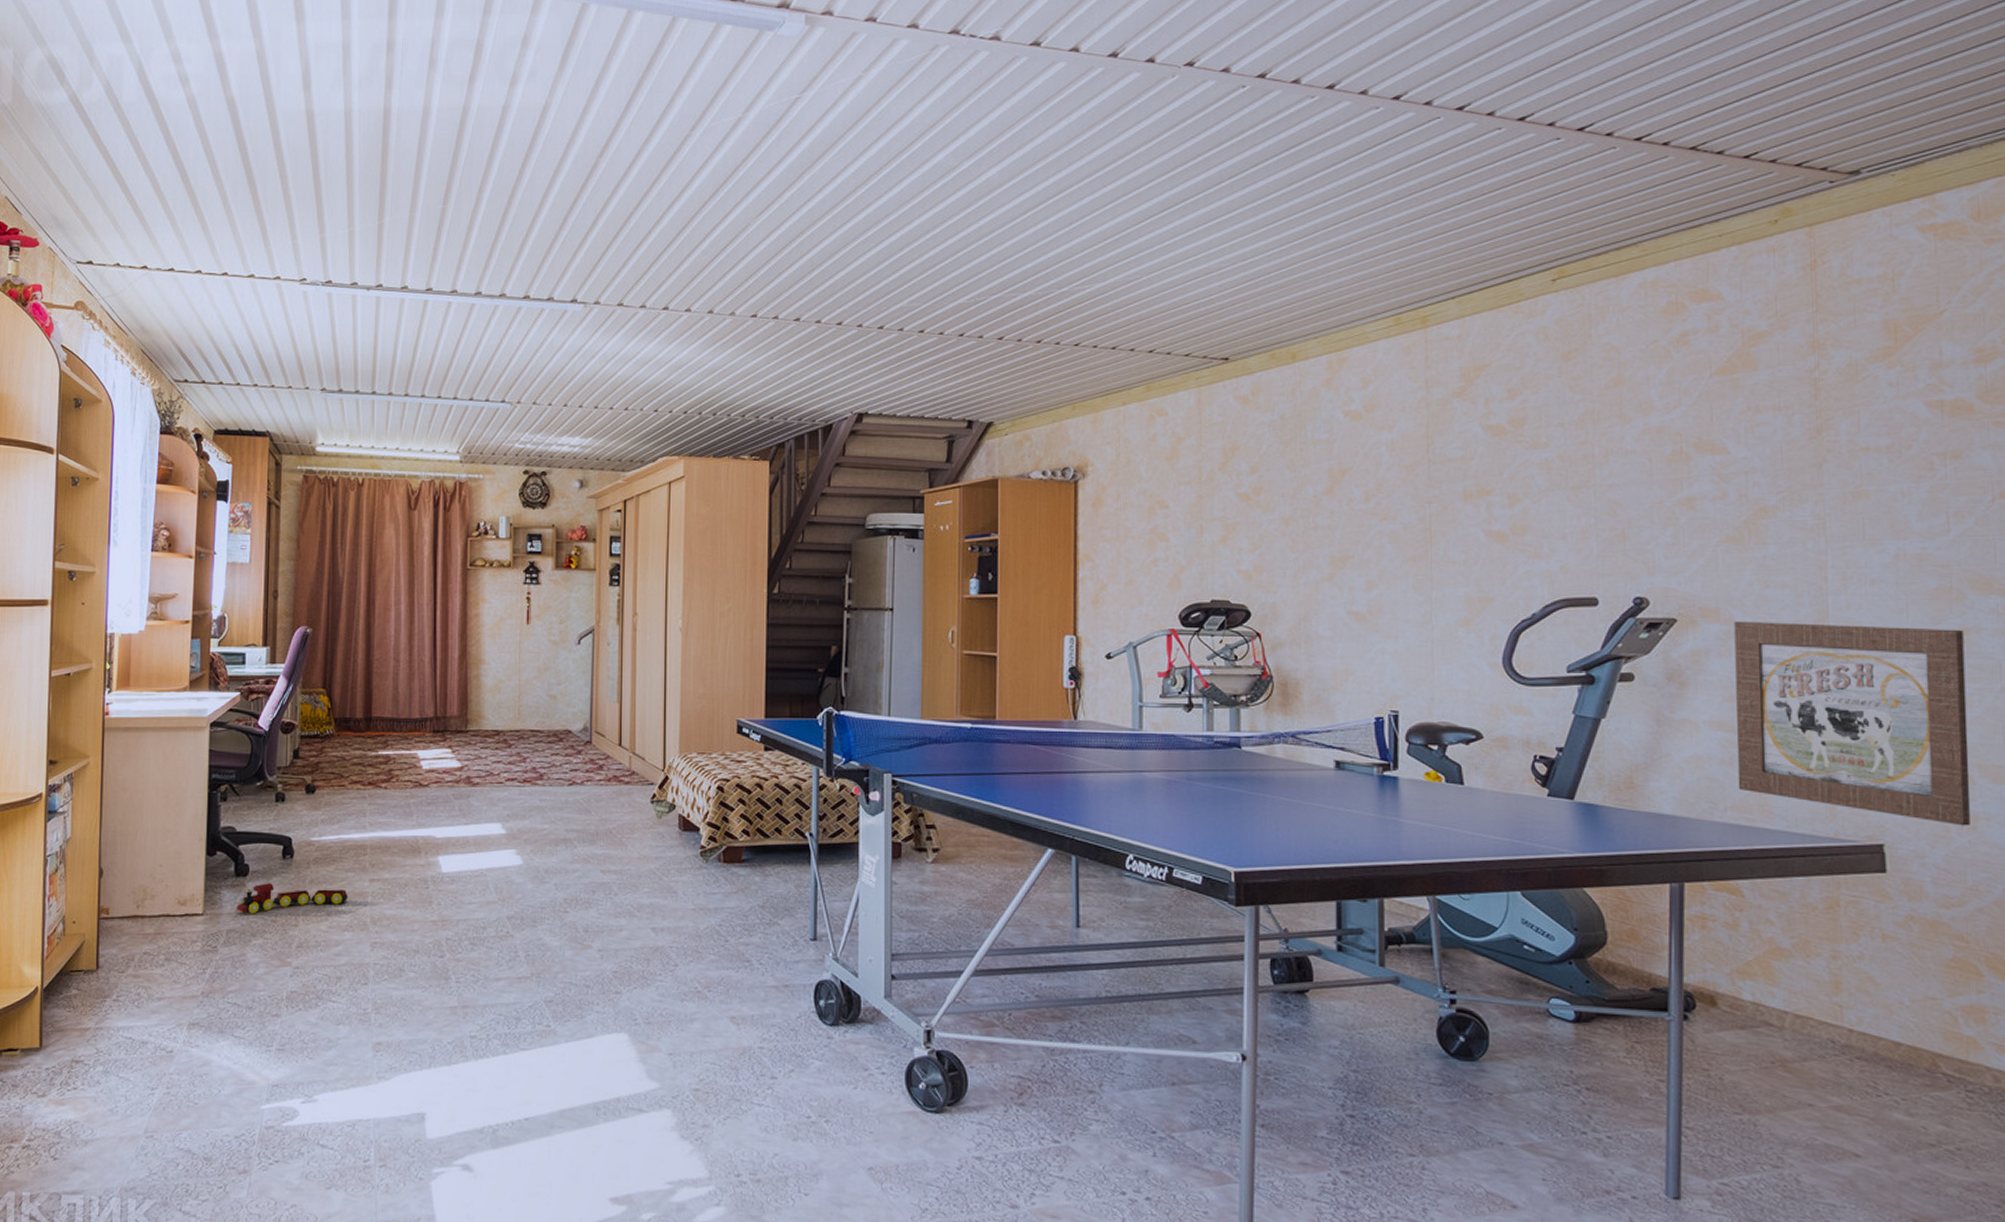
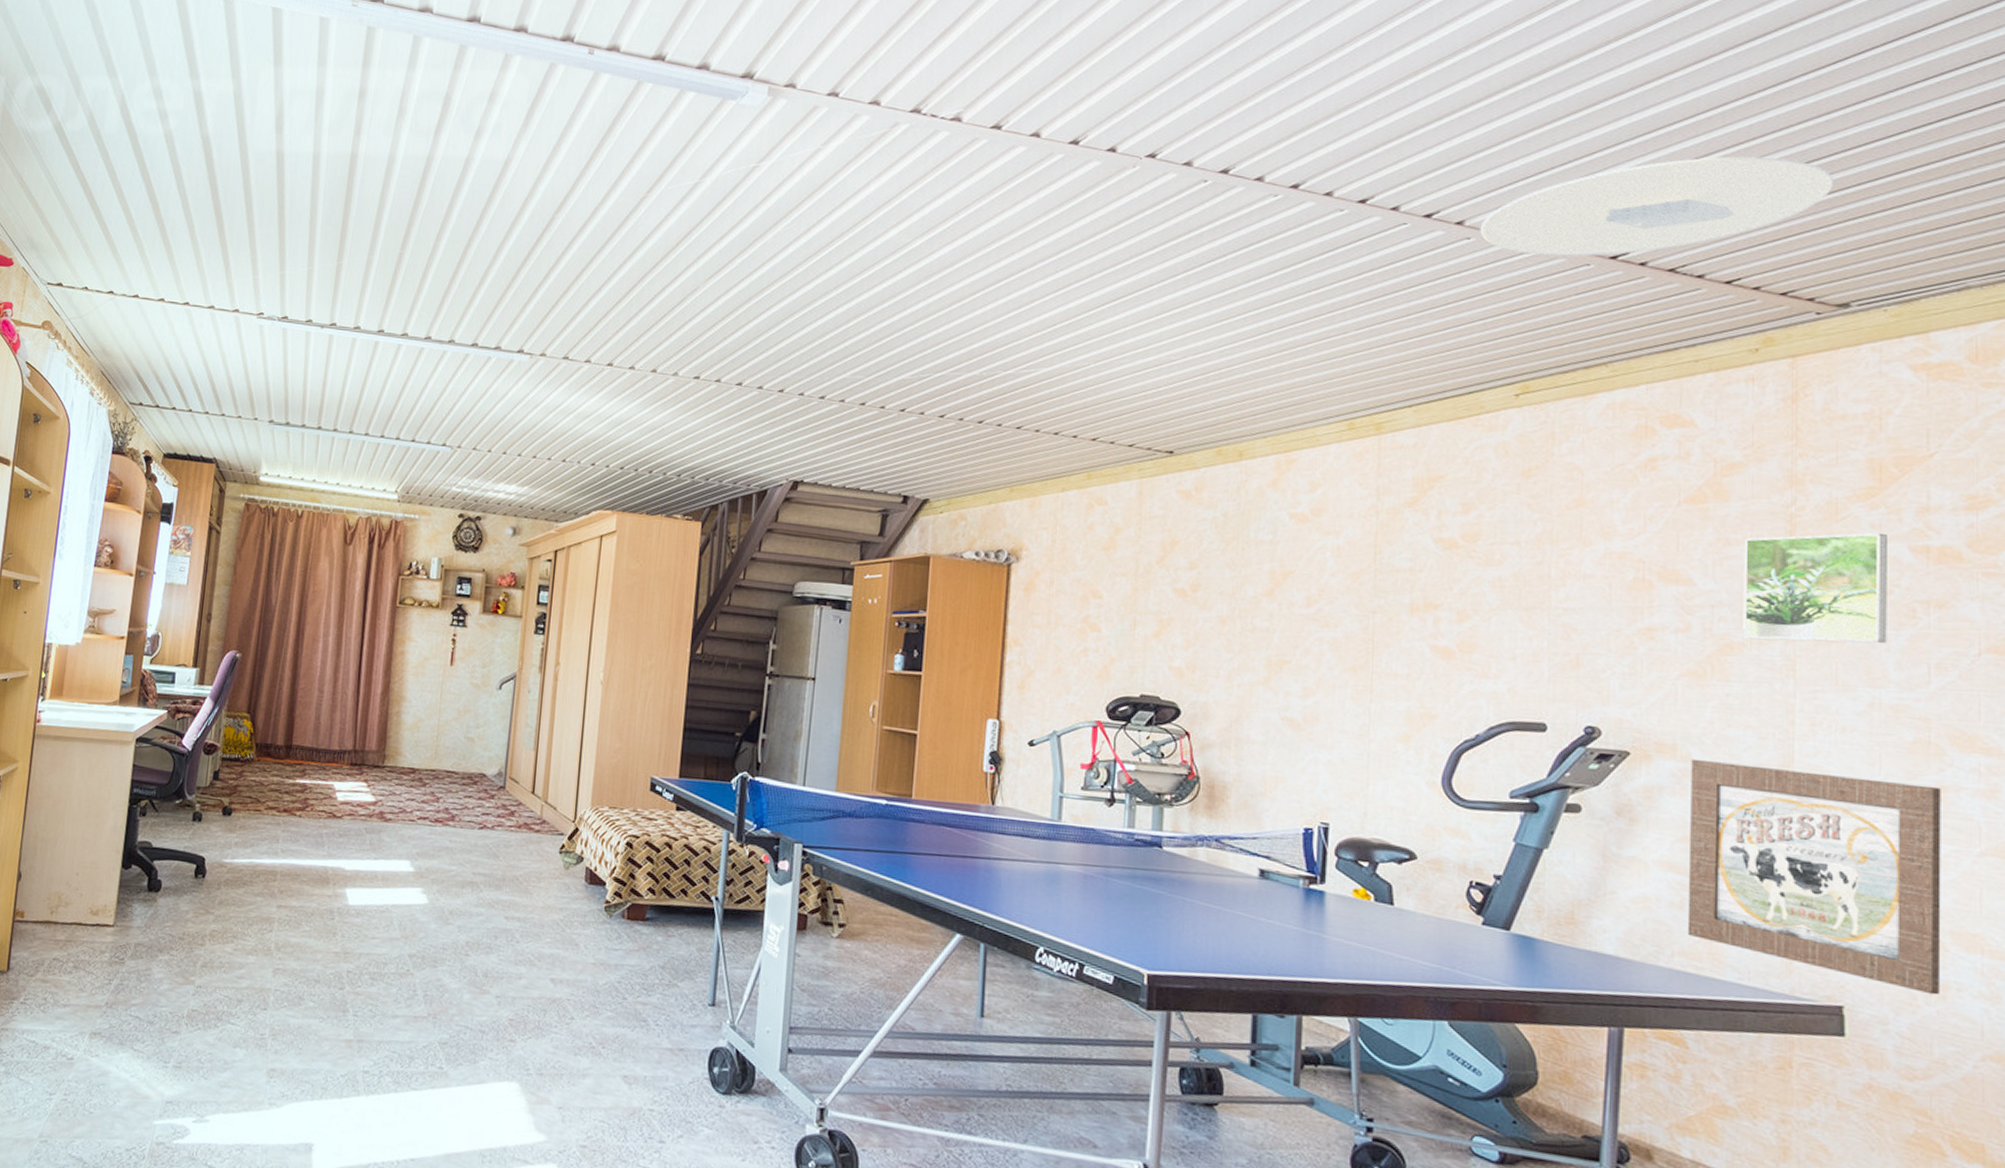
toy train: present [237,883,348,914] -> none [146,900,255,930]
ceiling light: none [1510,31,1841,141] -> present [1480,156,1834,257]
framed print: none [1773,390,1908,502] -> present [1743,532,1887,643]

